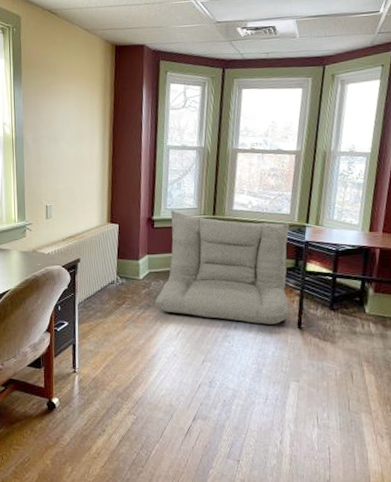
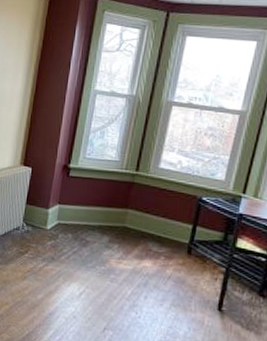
sofa: present [155,210,290,324] -> none [60,160,223,302]

